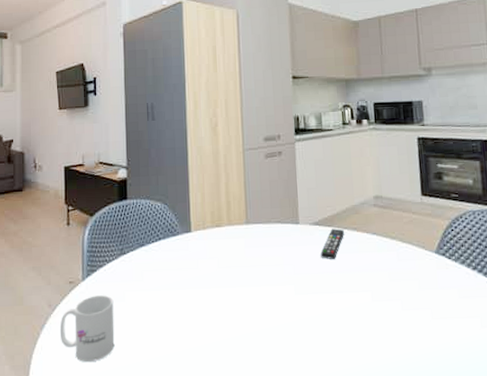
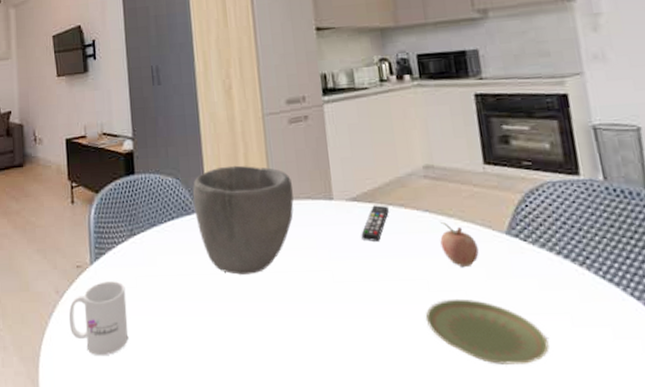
bowl: none [178,193,266,288] -> present [193,165,294,275]
plate: none [369,306,463,360] -> present [425,298,549,365]
fruit: none [384,243,414,280] -> present [440,222,479,267]

